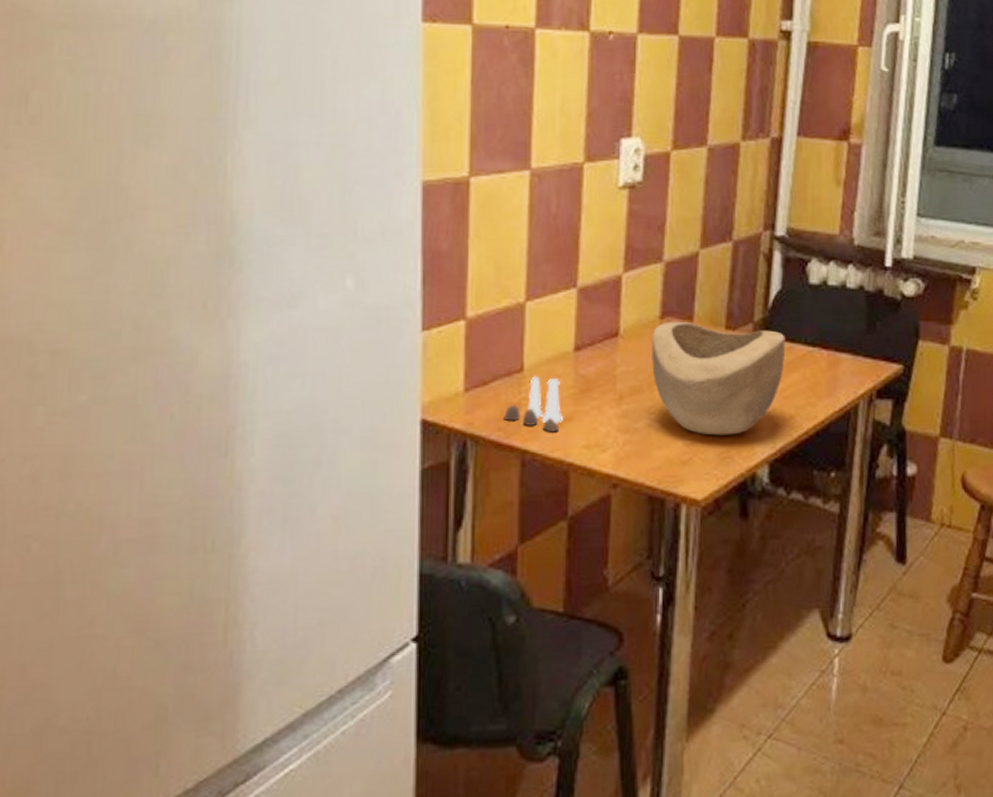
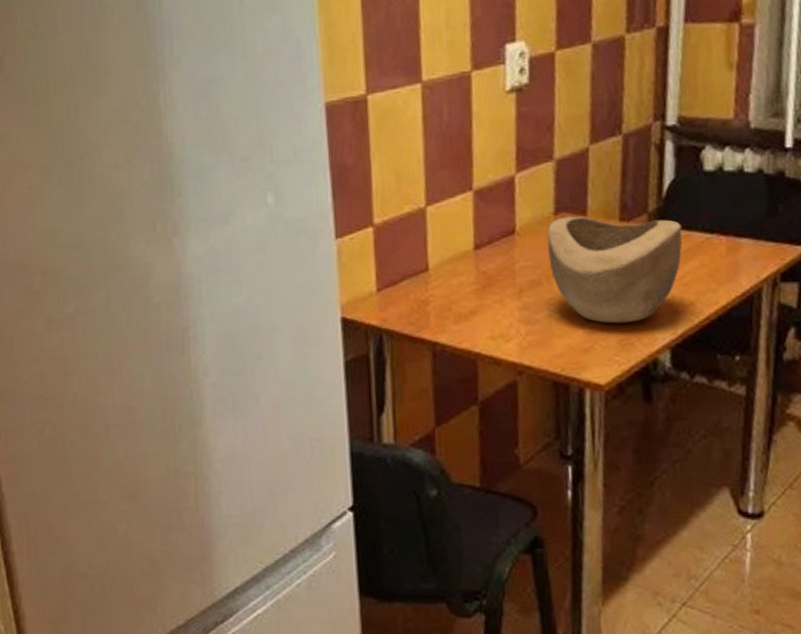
salt and pepper shaker set: present [502,376,563,433] -> none [413,274,468,326]

